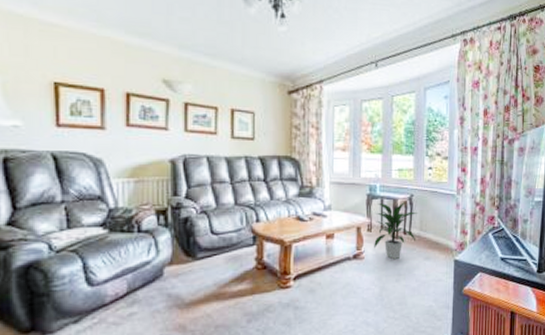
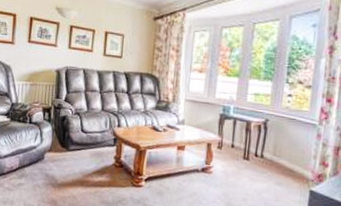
indoor plant: present [374,202,418,260] -> none [223,124,273,180]

